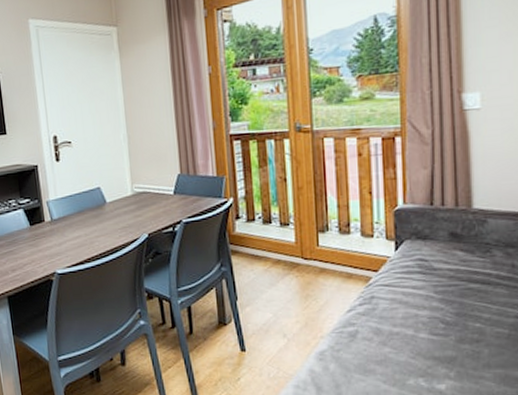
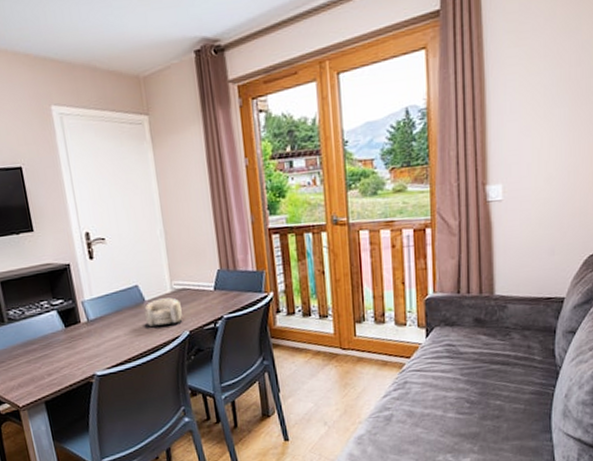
decorative bowl: none [105,200,142,228] -> present [144,297,183,326]

